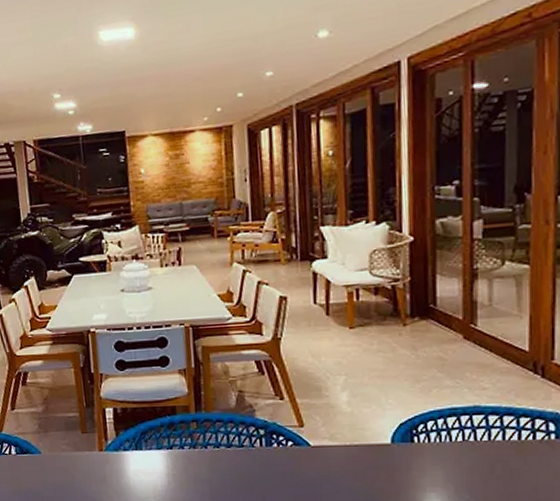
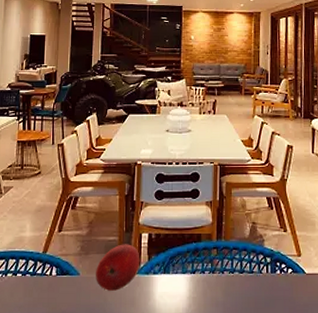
fruit: none [58,420,107,469] -> present [96,244,140,291]

